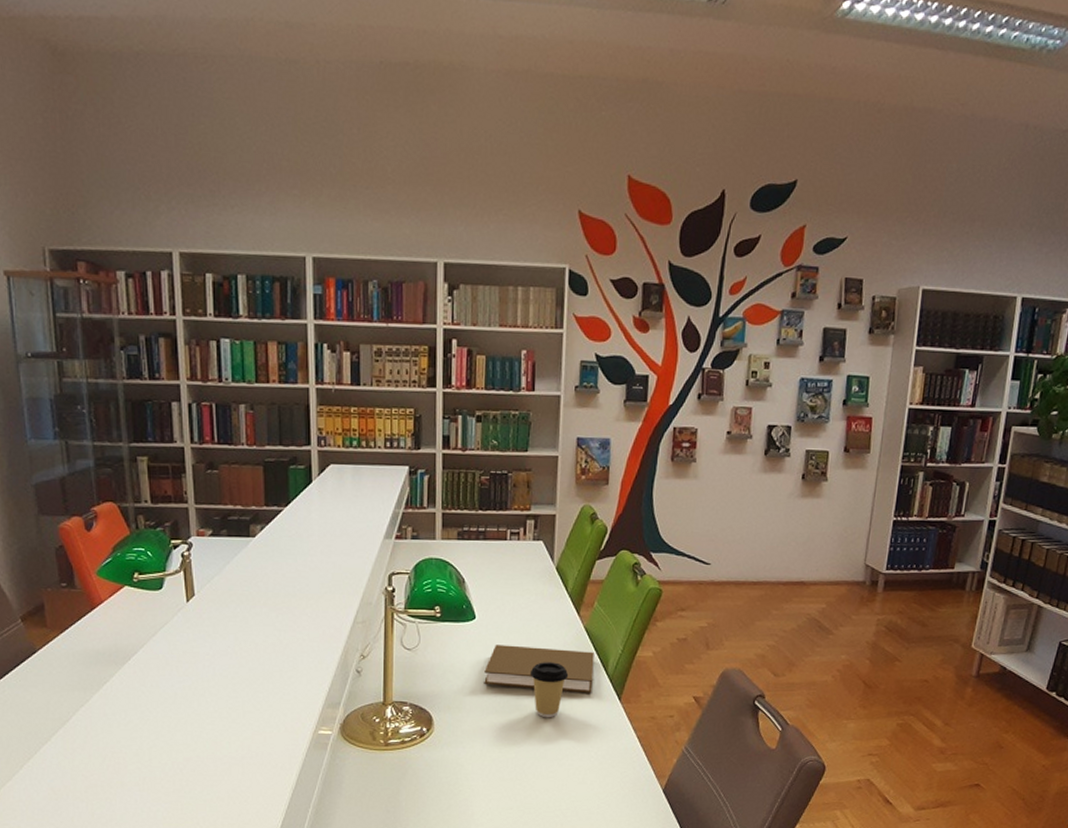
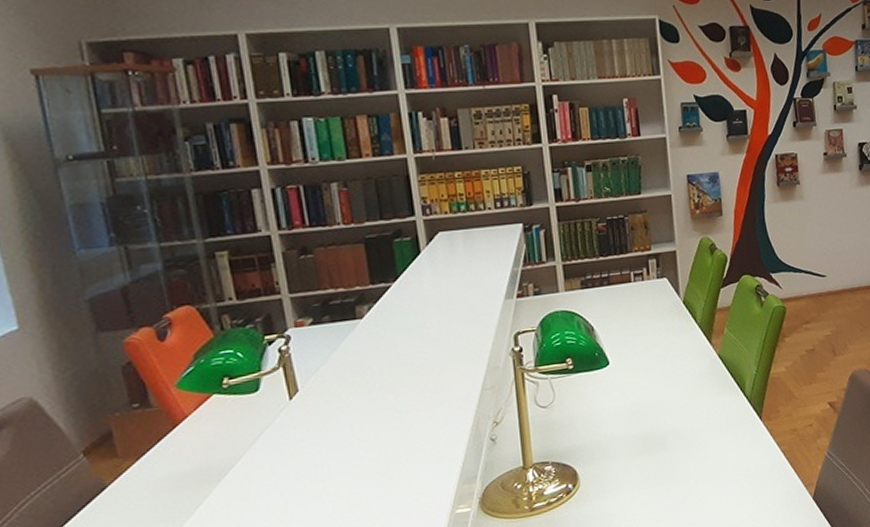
book: present [484,645,594,694] -> none [625,377,733,429]
coffee cup: present [529,662,569,718] -> none [670,393,709,451]

